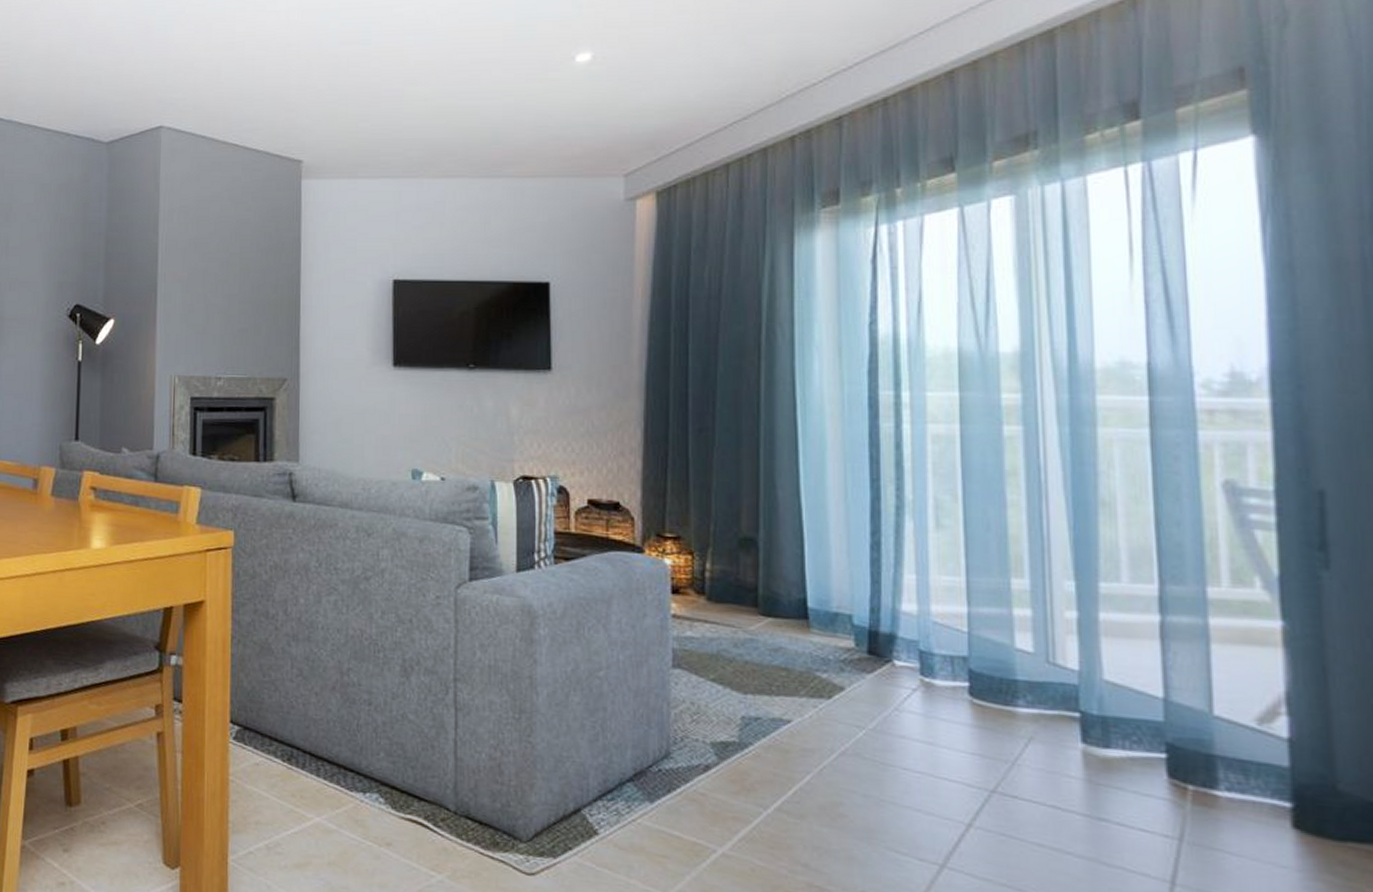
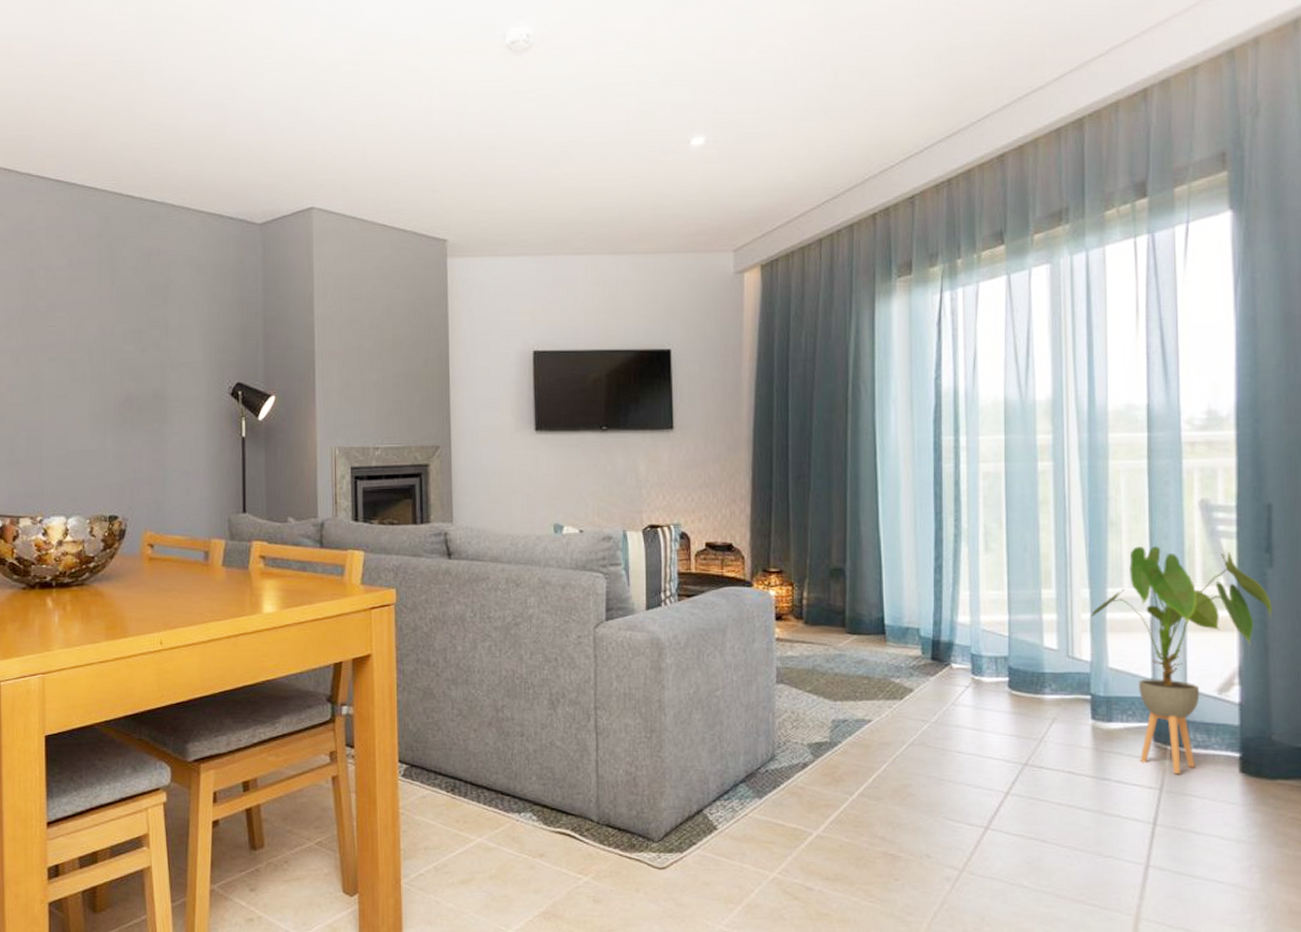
house plant: none [1077,533,1331,823] -> present [1090,546,1272,775]

